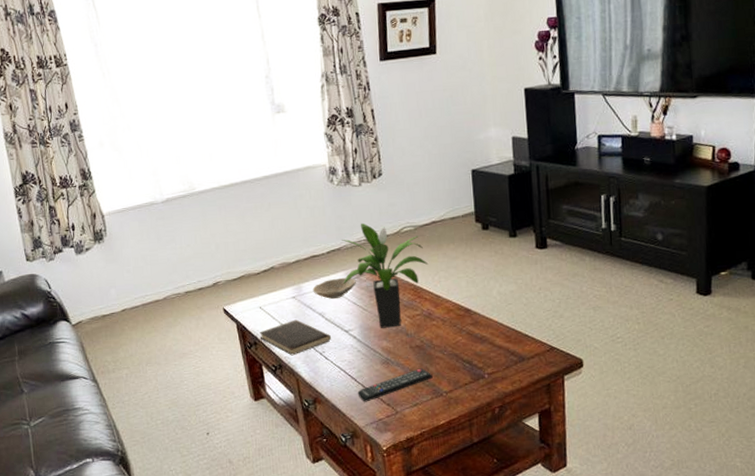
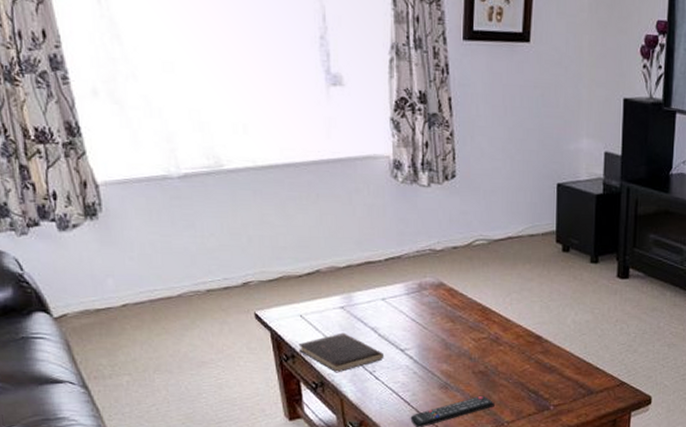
bowl: present [312,277,357,299] -> none [365,290,418,313]
potted plant: present [342,223,429,328] -> none [402,229,501,350]

